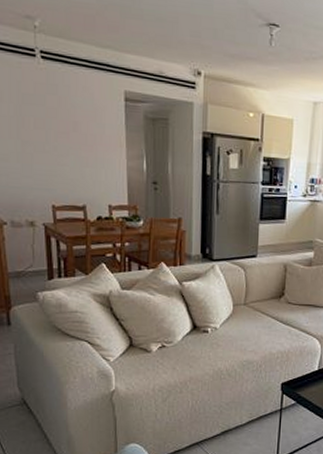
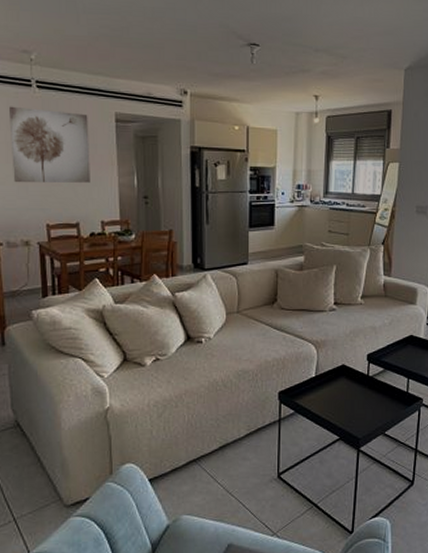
wall art: none [12,77,98,164] -> present [9,106,90,183]

